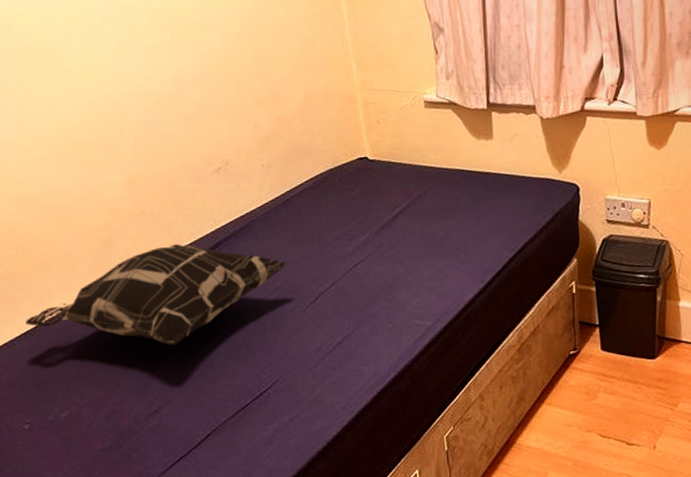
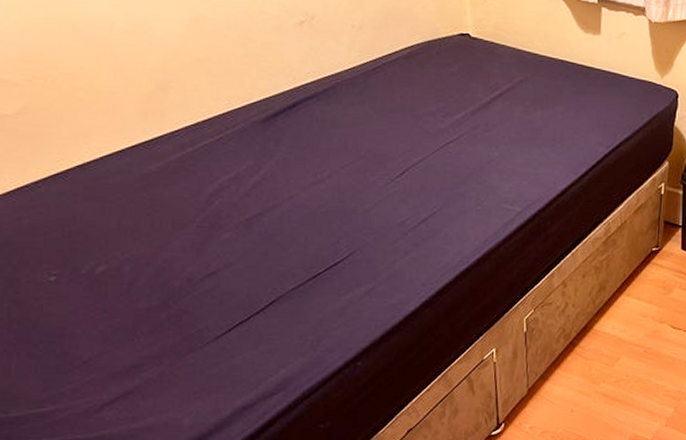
decorative pillow: present [25,244,289,346] -> none [54,98,375,206]

